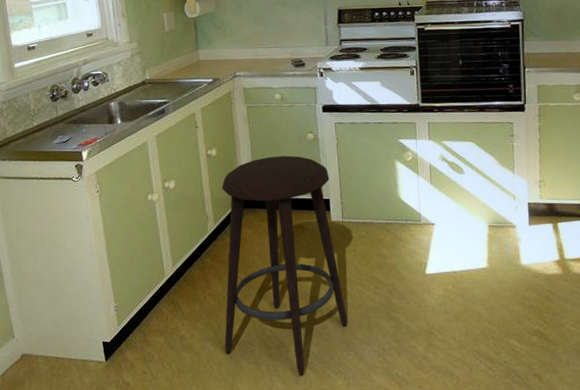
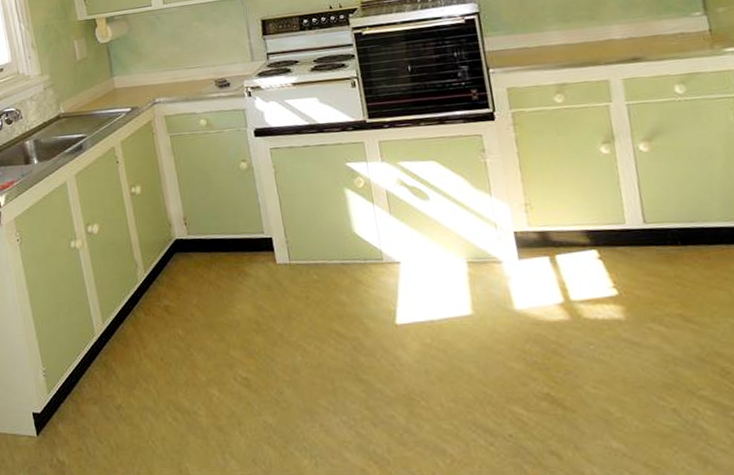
stool: present [222,155,348,376] -> none [149,189,308,454]

